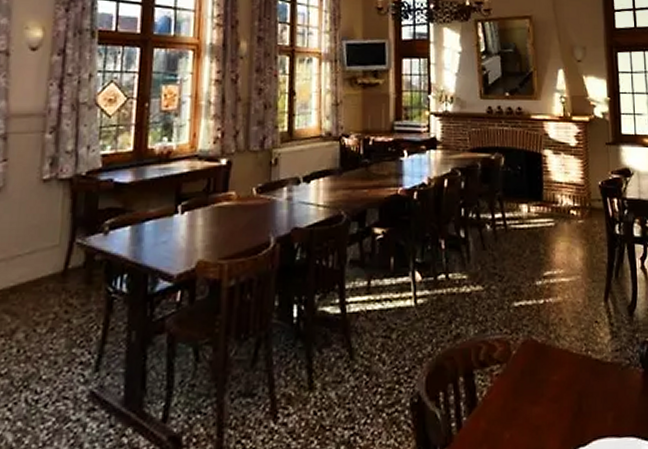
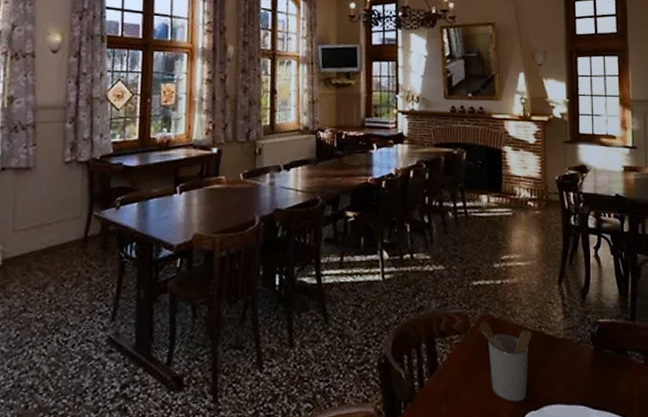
utensil holder: none [520,346,578,439] -> present [478,320,532,402]

